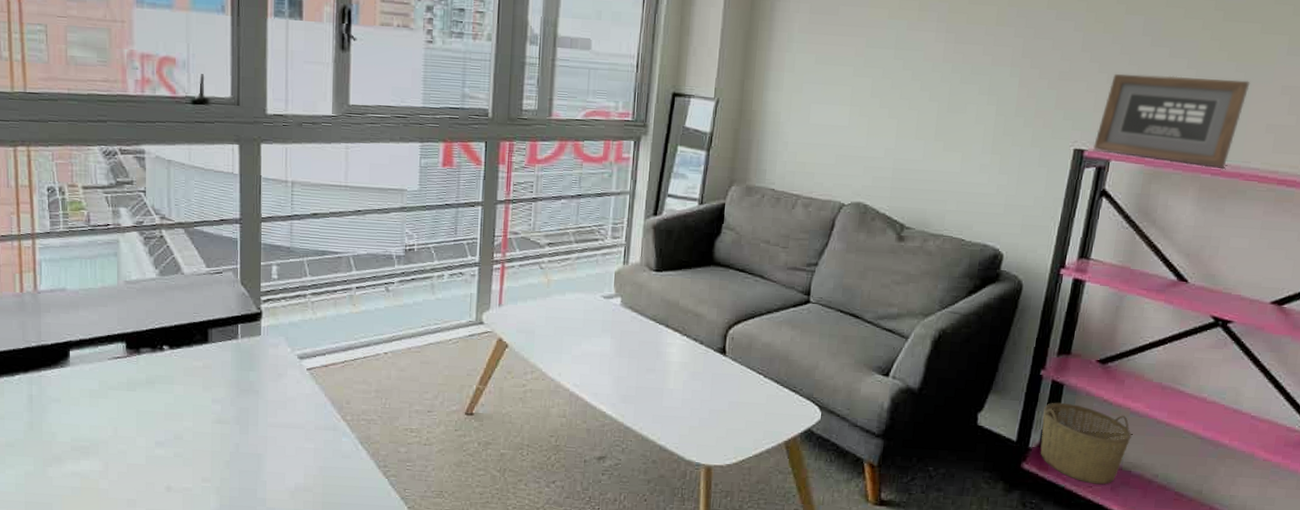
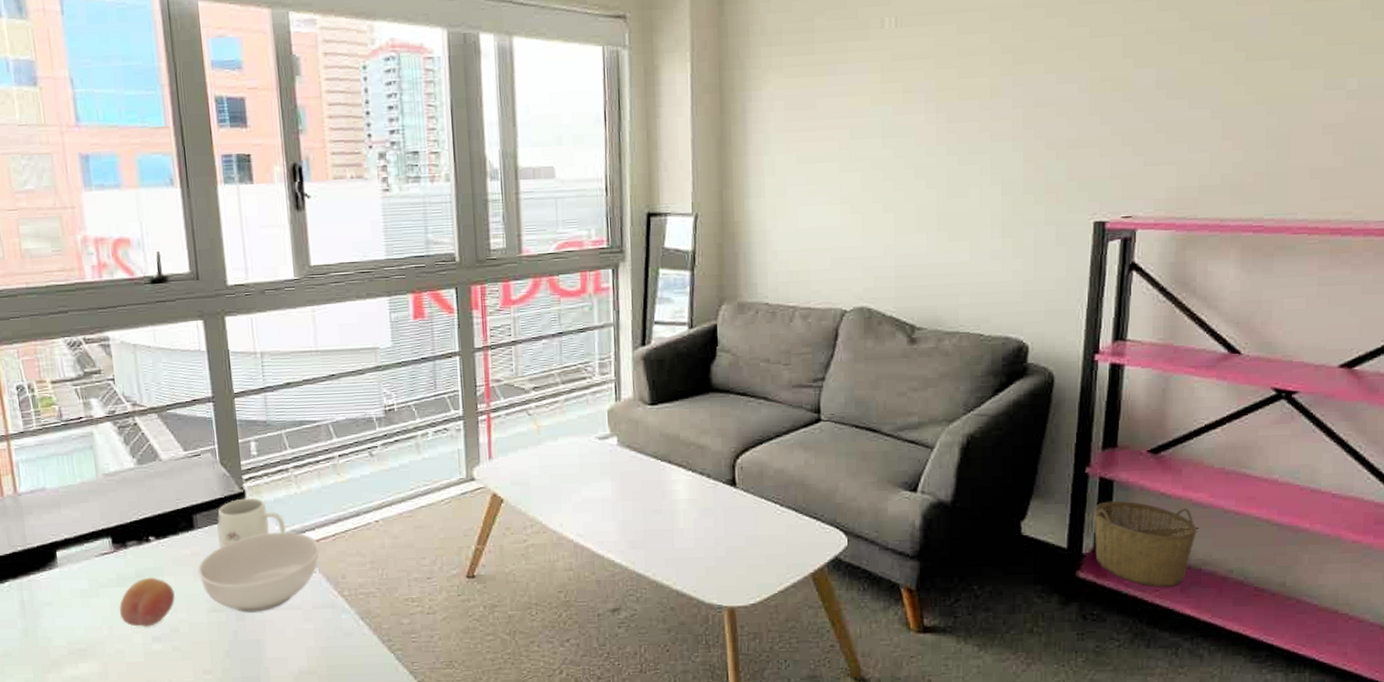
fruit: none [127,384,182,431] -> present [119,577,175,627]
bowl: none [207,353,329,428] -> present [197,531,320,612]
mug: none [230,318,297,364] -> present [216,497,286,548]
picture frame: present [1093,73,1251,168] -> none [1115,124,1286,224]

